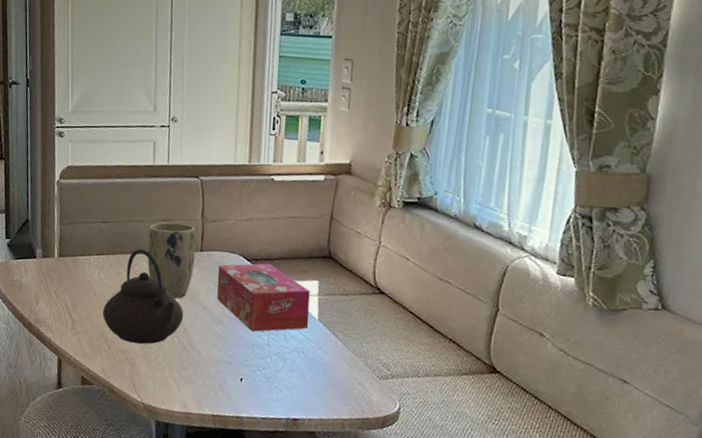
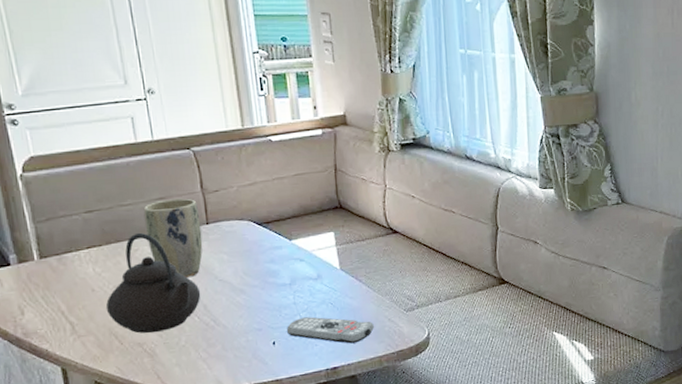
tissue box: present [217,263,310,332] -> none [229,223,332,294]
remote control: none [256,360,343,400] -> present [287,316,374,344]

